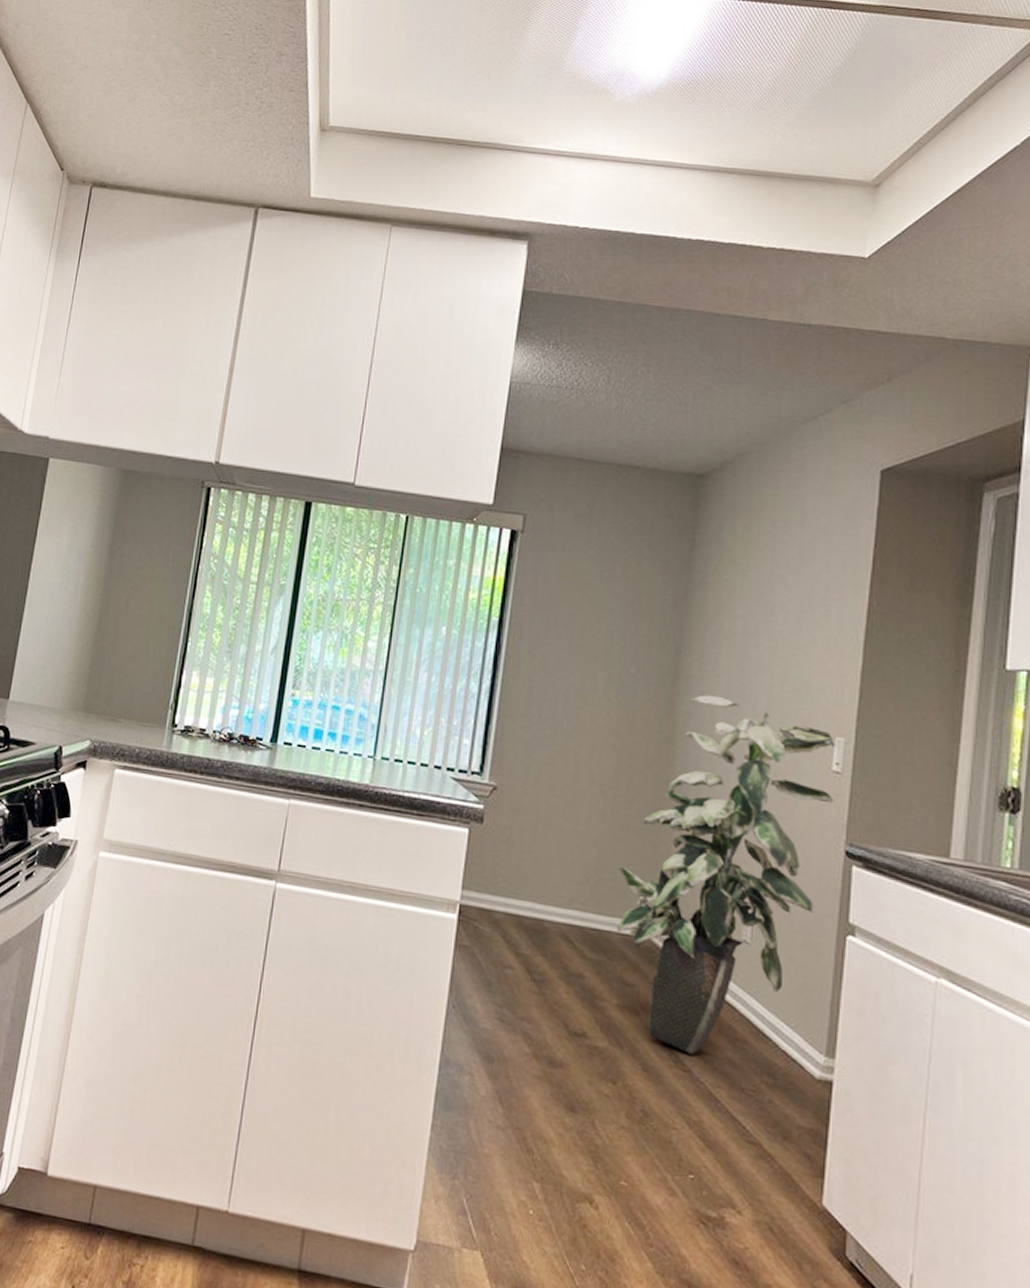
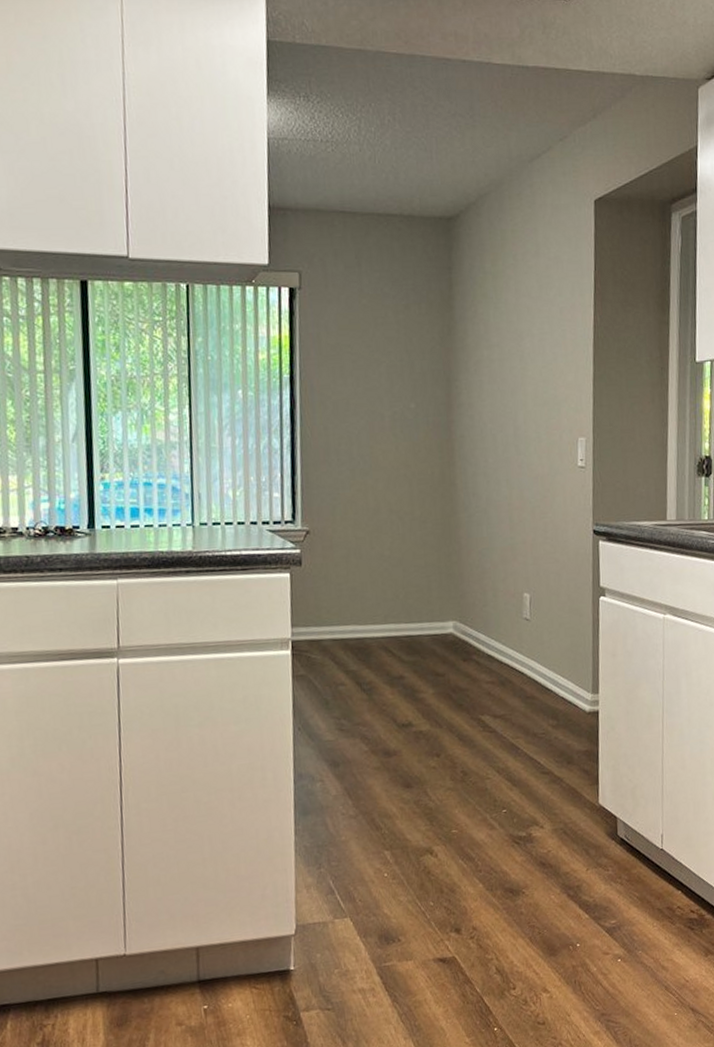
indoor plant: present [616,695,836,1055] -> none [422,417,582,718]

